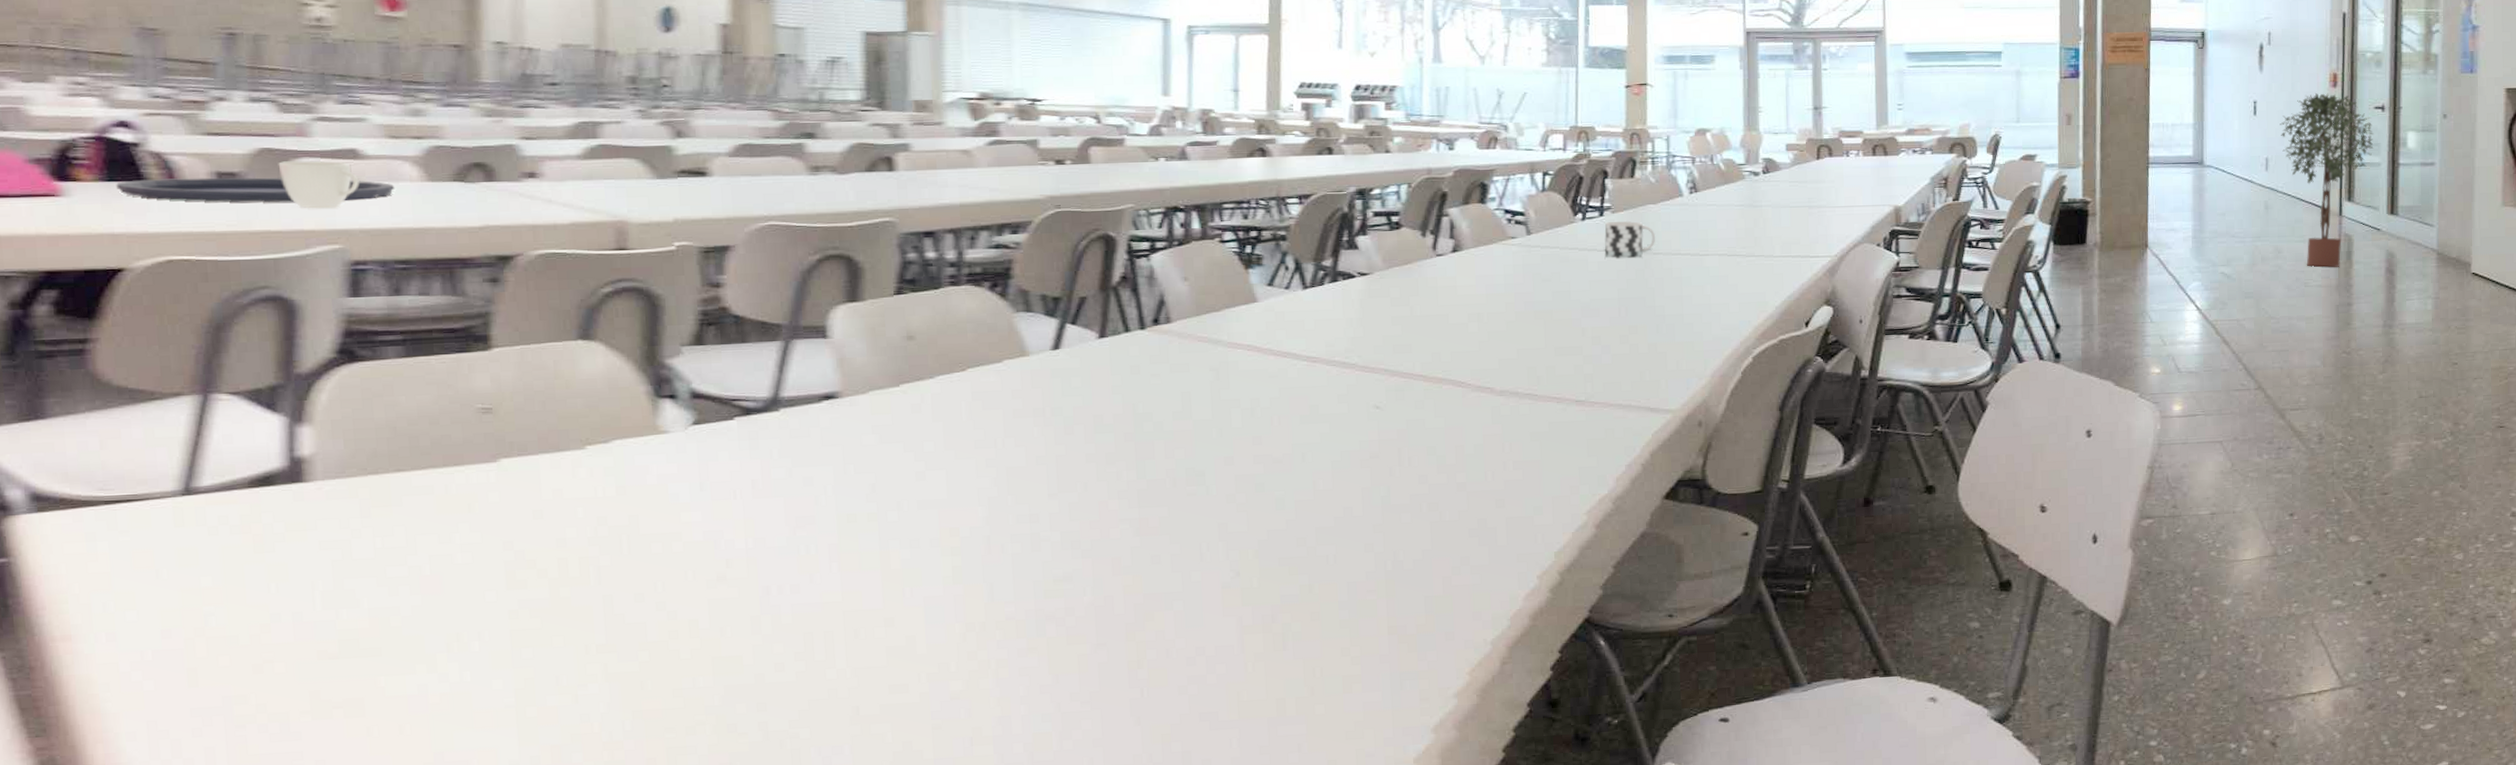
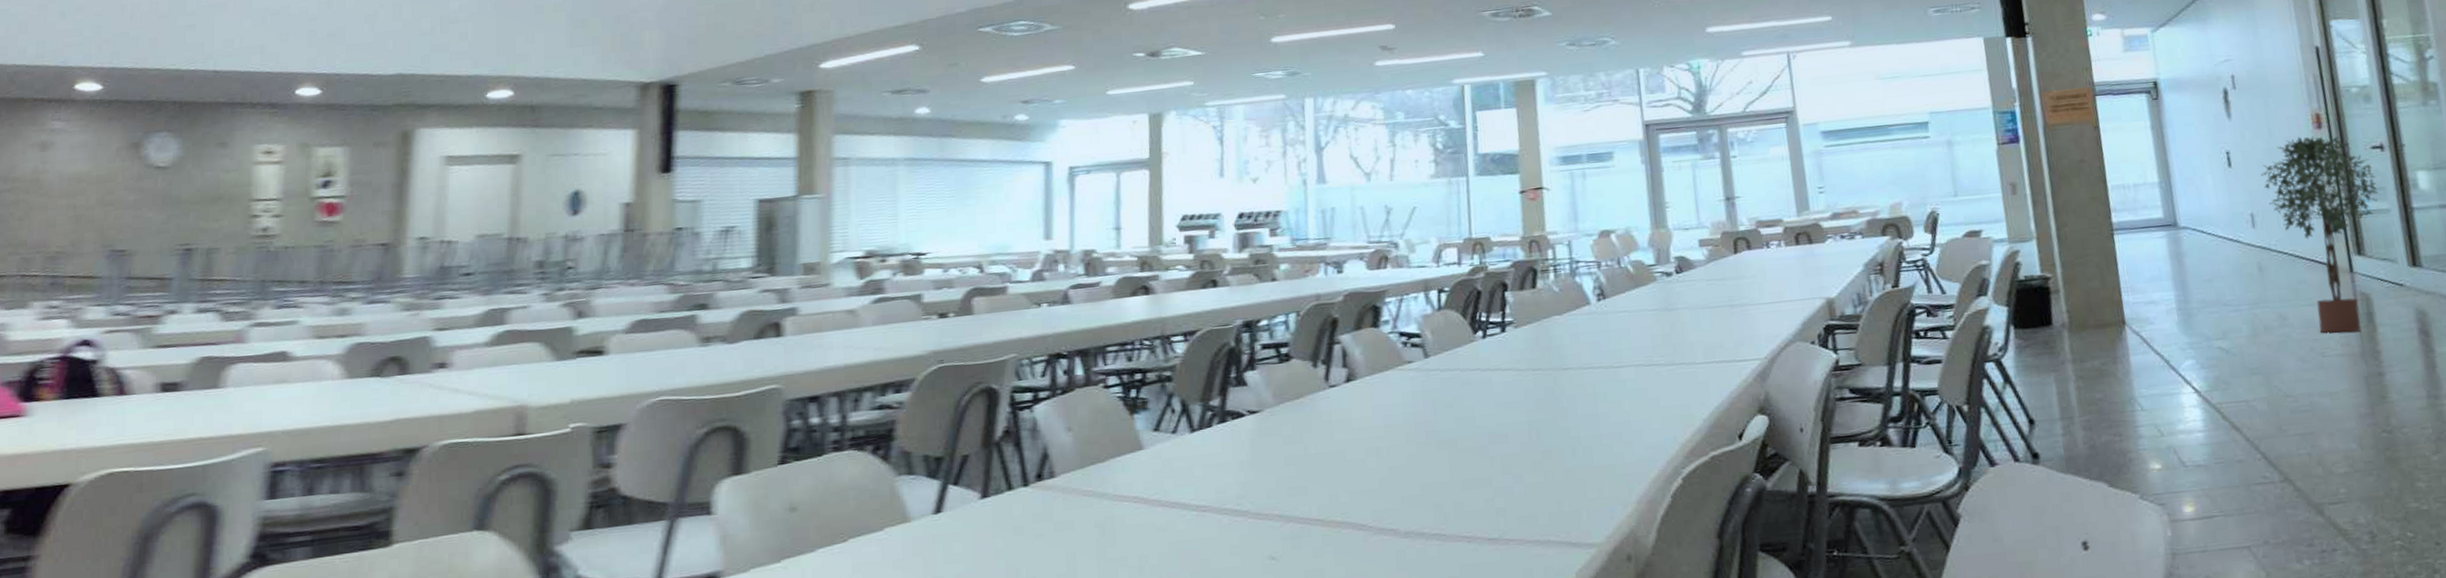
tray: present [116,177,395,203] -> none [73,382,318,413]
cup: present [278,160,359,209] -> none [216,365,286,413]
cup: present [1604,220,1656,260] -> none [1507,335,1565,380]

